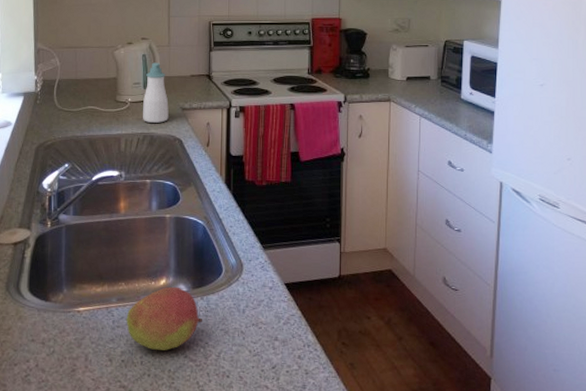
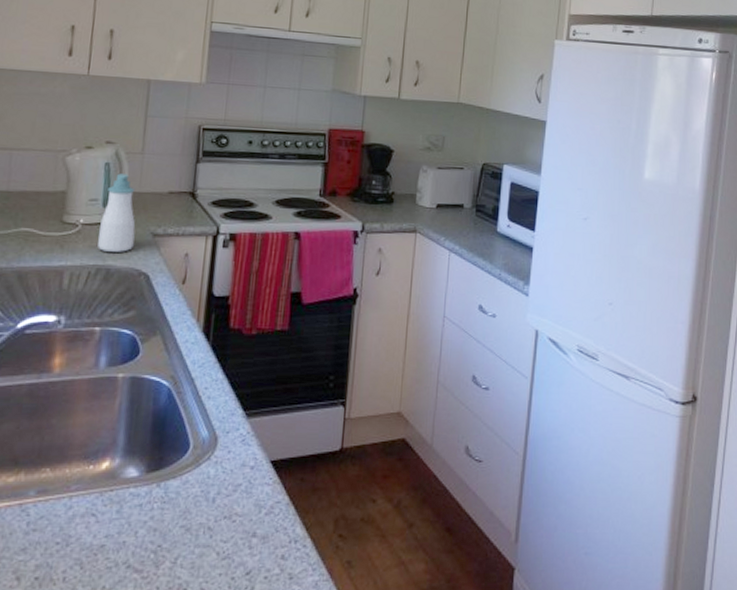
fruit: present [126,286,202,350] -> none [46,471,156,560]

